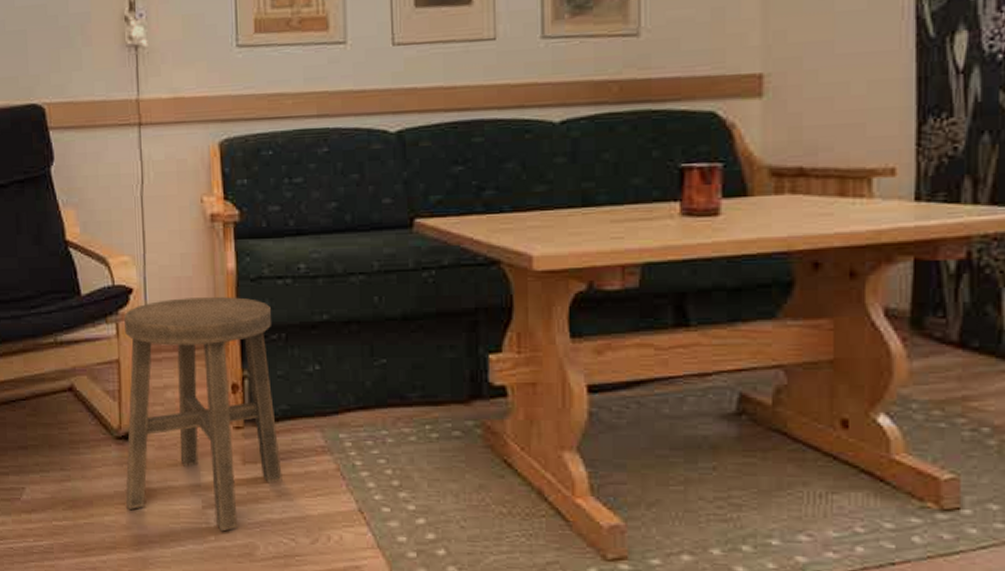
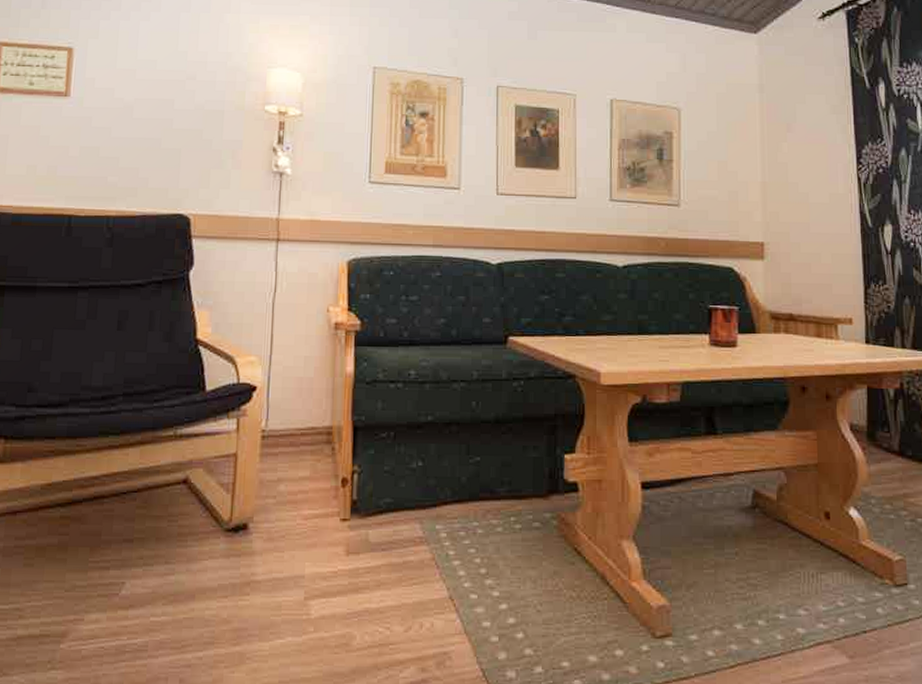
stool: present [124,297,283,532] -> none [229,397,382,622]

